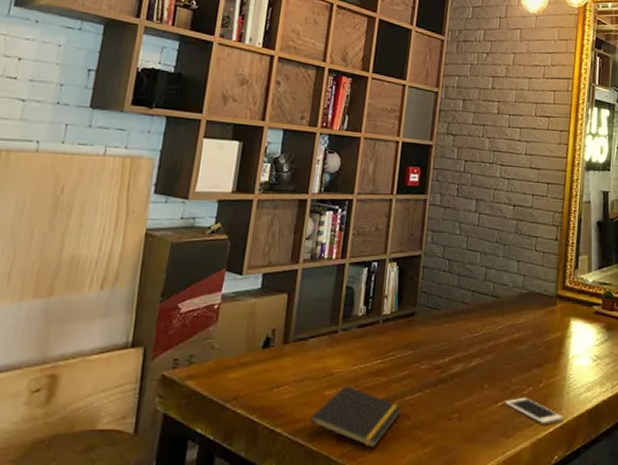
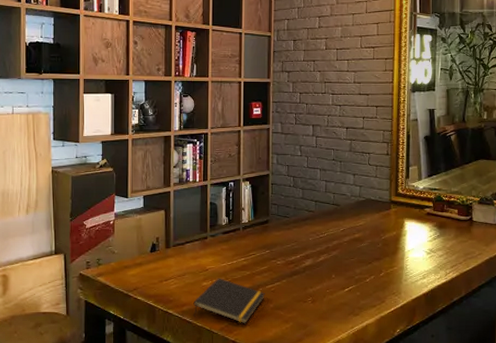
cell phone: present [505,397,563,425] -> none [351,284,403,305]

